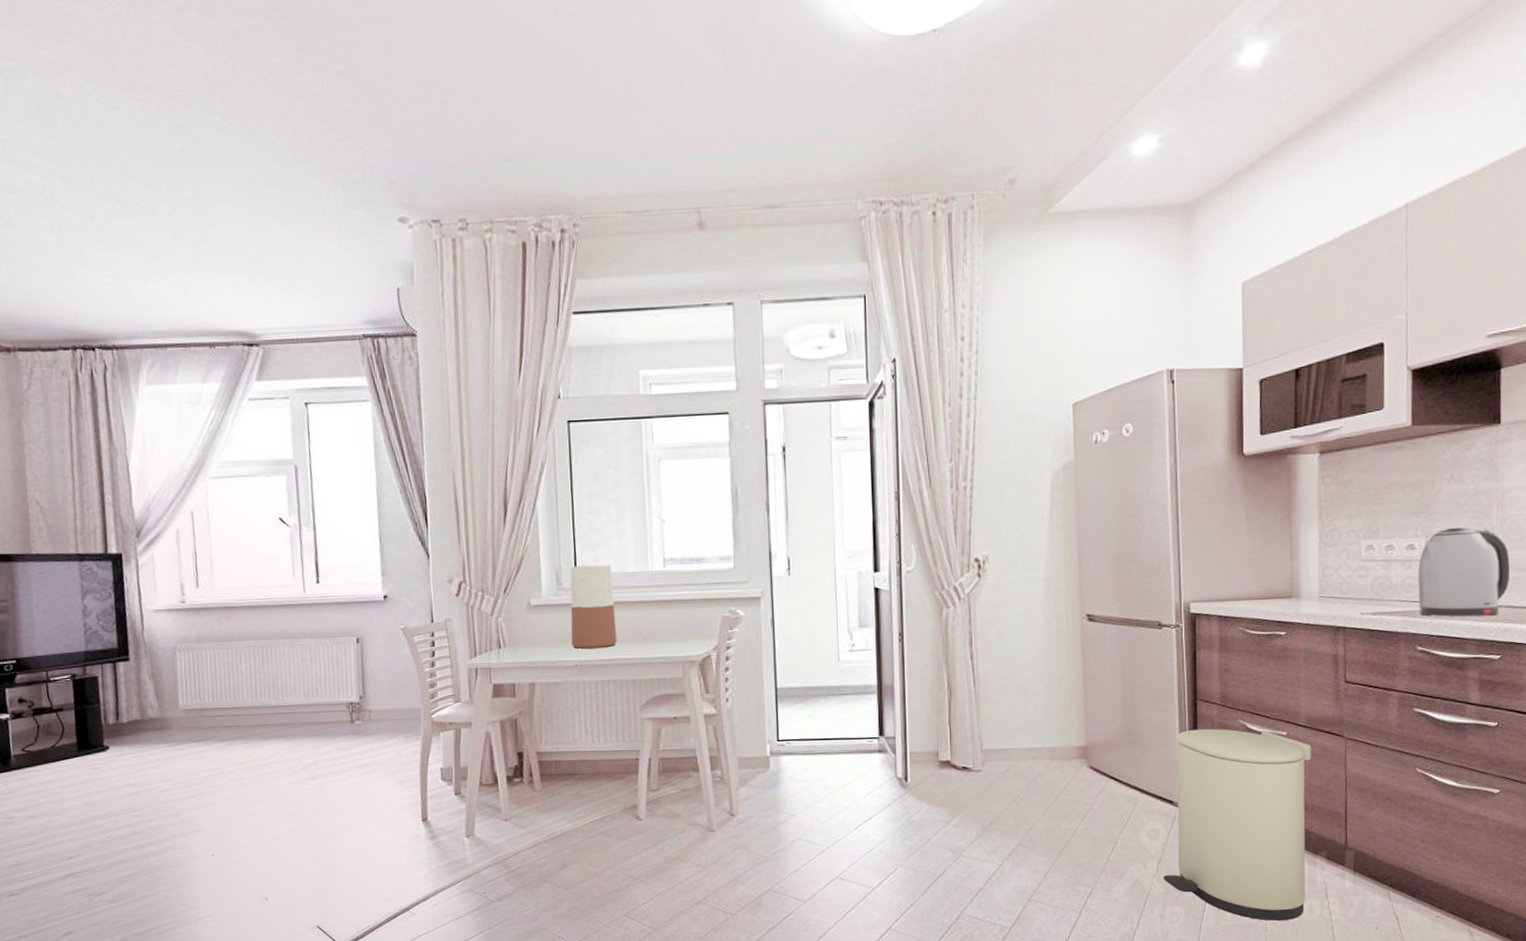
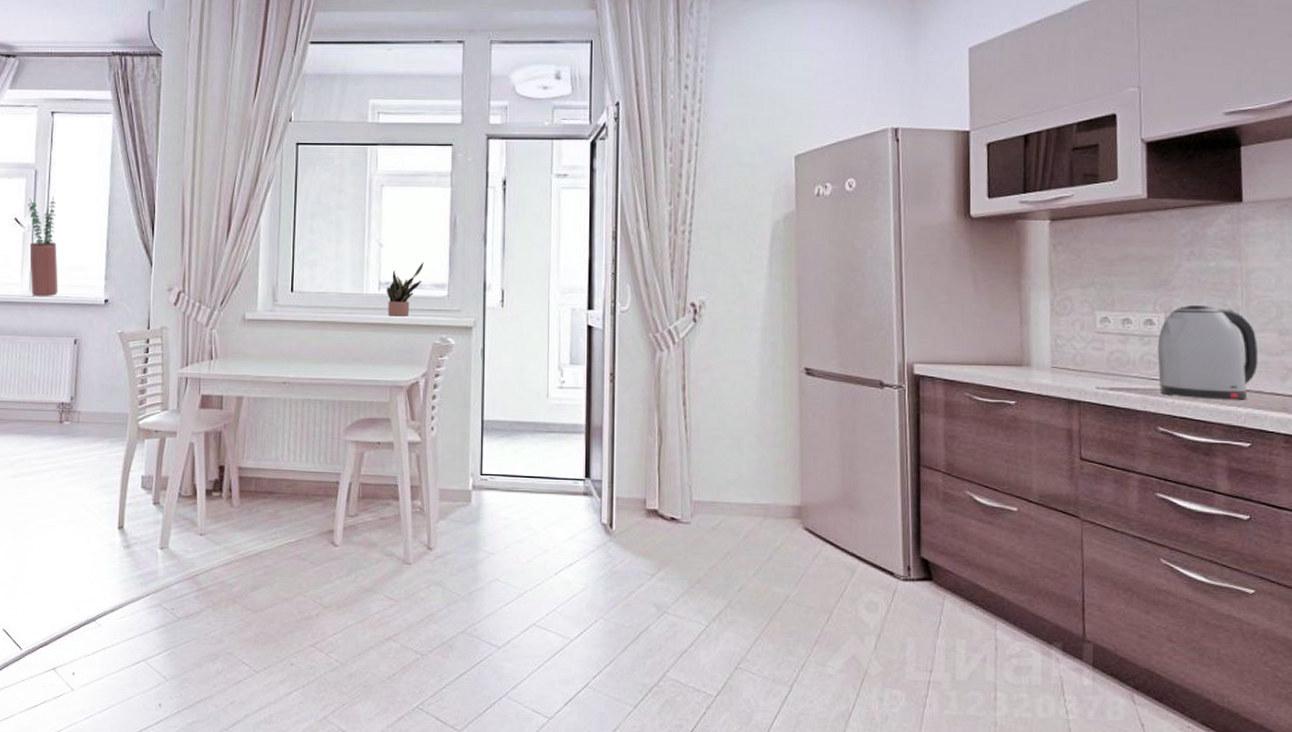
vase: none [292,493,334,598] -> present [28,197,58,297]
vase: present [570,564,617,649] -> none [282,284,328,367]
potted plant: none [672,535,708,592] -> present [387,262,424,316]
pedal bin: present [1164,728,1311,921] -> none [883,497,1044,716]

